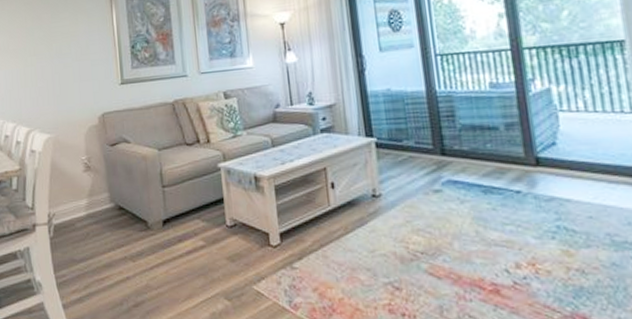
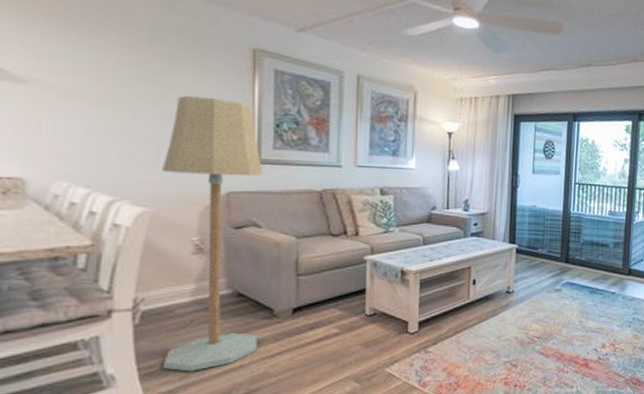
floor lamp: none [57,32,139,282] -> present [162,95,263,372]

